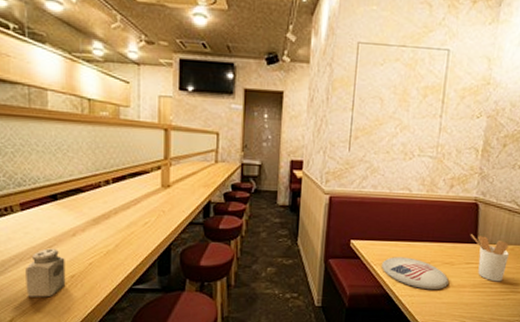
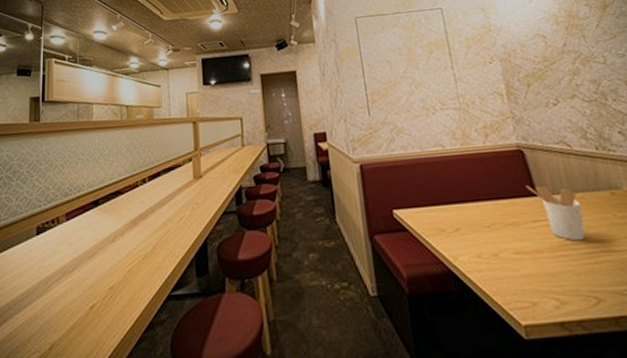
salt shaker: present [25,248,66,297] -> none [67,257,105,317]
plate: present [382,257,449,290] -> none [434,222,520,261]

